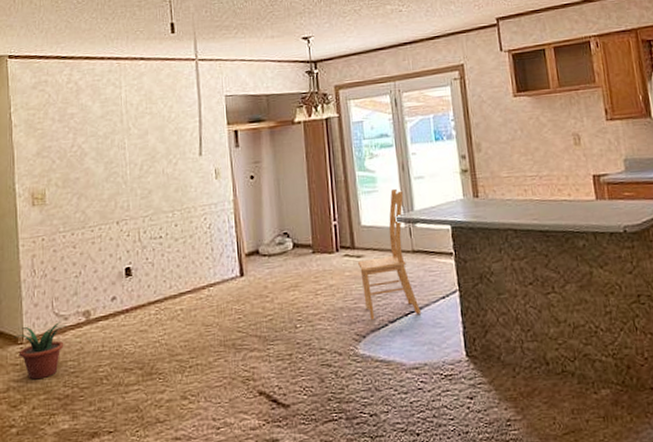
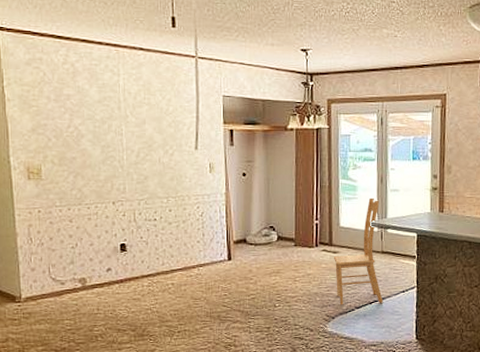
potted plant: present [13,322,67,380] -> none [11,286,63,333]

